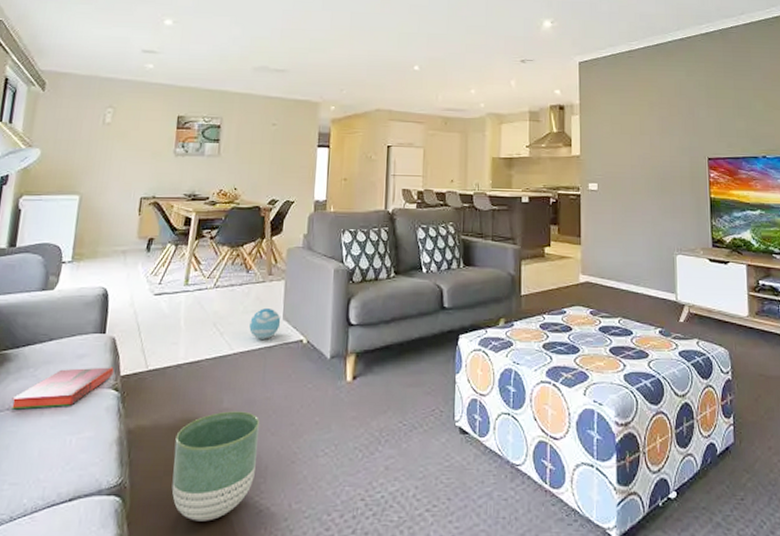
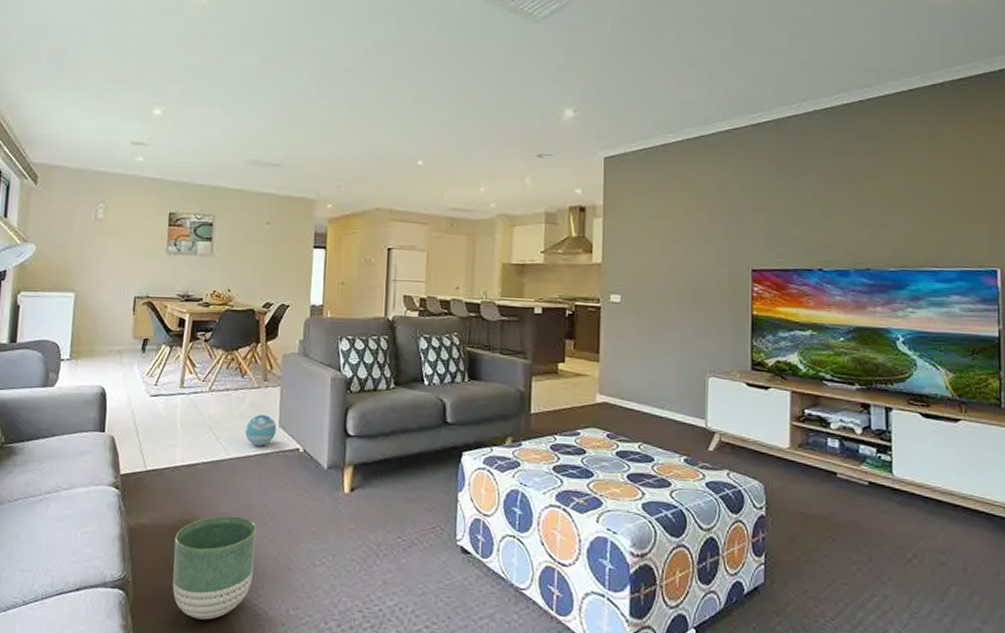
hardback book: present [10,367,114,410] -> none [18,464,114,501]

